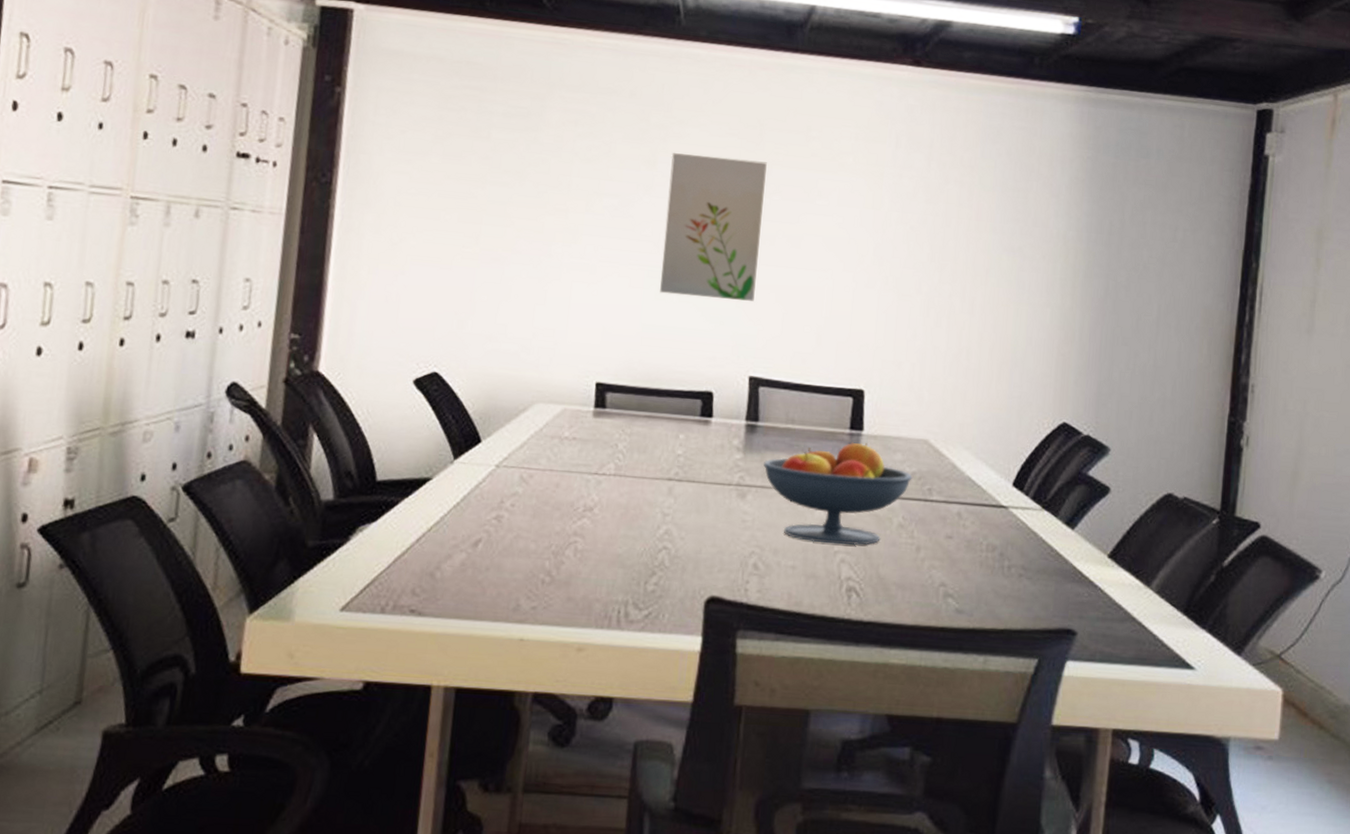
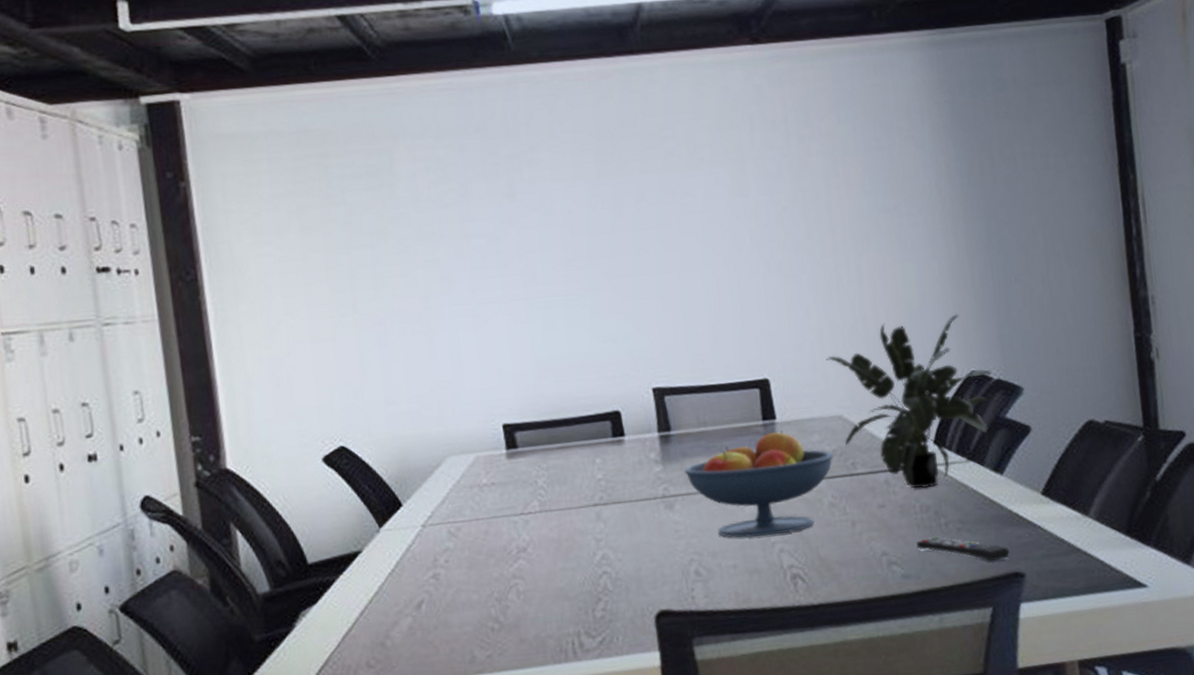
wall art: present [660,153,767,301] -> none [528,171,642,324]
potted plant: none [923,359,1082,528] -> present [825,314,992,489]
remote control: none [976,577,1066,614] -> present [916,537,1010,562]

